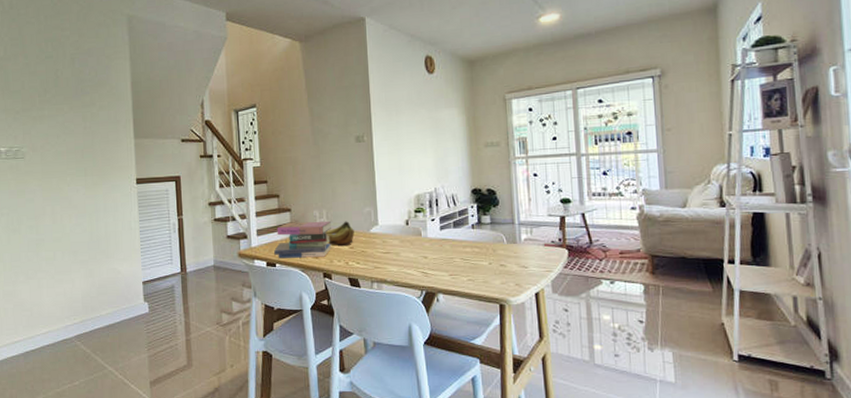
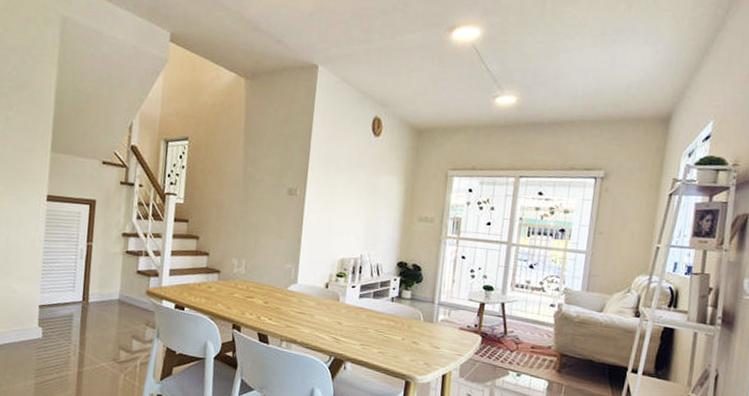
books: present [274,221,332,259] -> none [184,266,249,308]
fruit: present [325,221,354,247] -> none [241,274,272,300]

